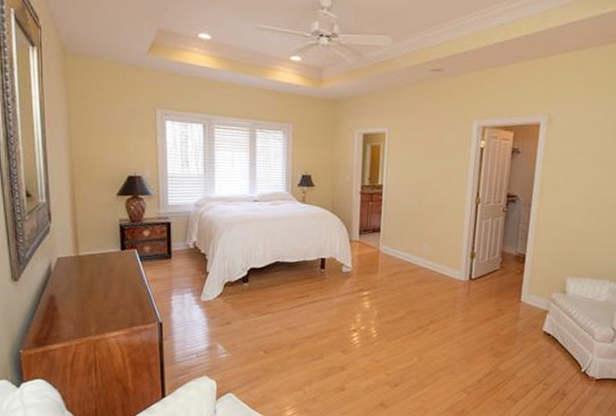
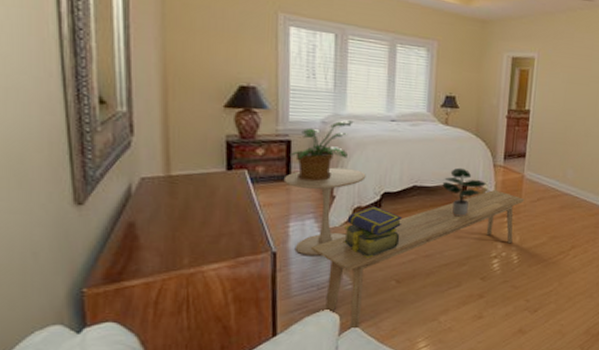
side table: none [165,246,234,326] -> present [283,167,366,256]
potted plant: none [169,202,222,259] -> present [289,120,354,182]
bench: none [190,264,381,395] -> present [310,189,524,329]
stack of books: none [216,281,268,329] -> present [342,206,403,258]
potted plant: none [302,243,343,291] -> present [442,167,486,217]

